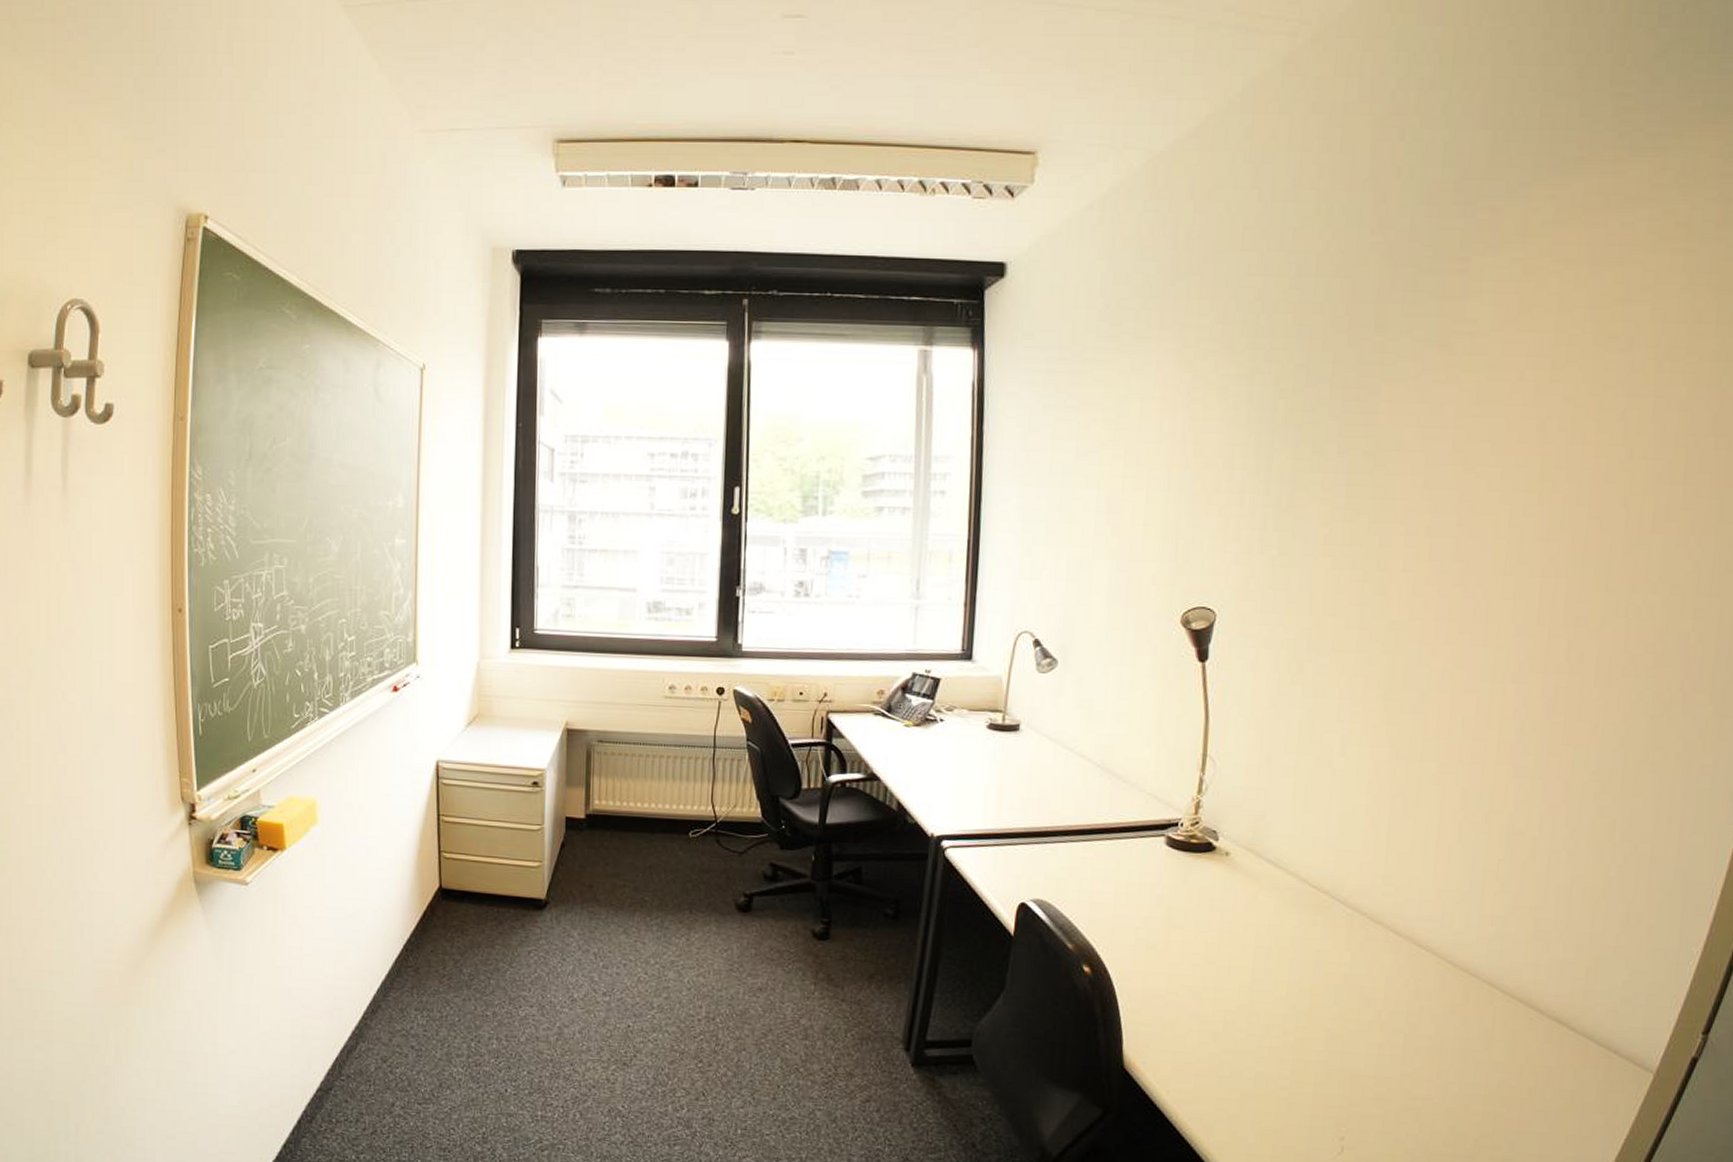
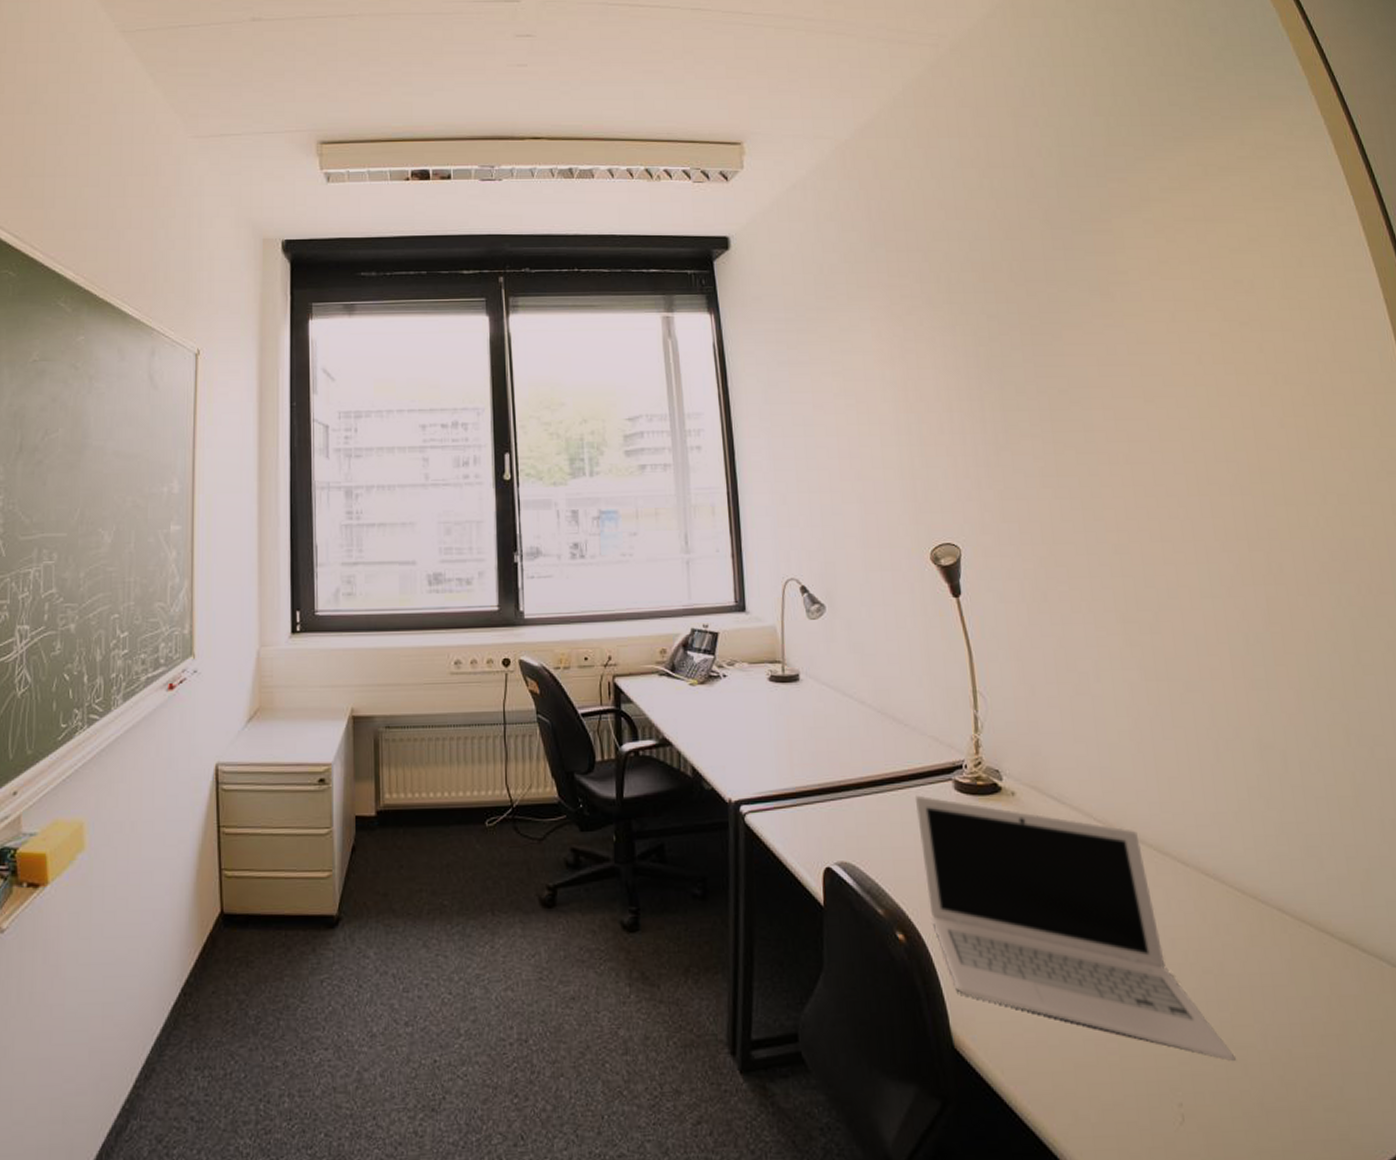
laptop: none [1120,846,1409,1108] -> present [914,795,1236,1061]

